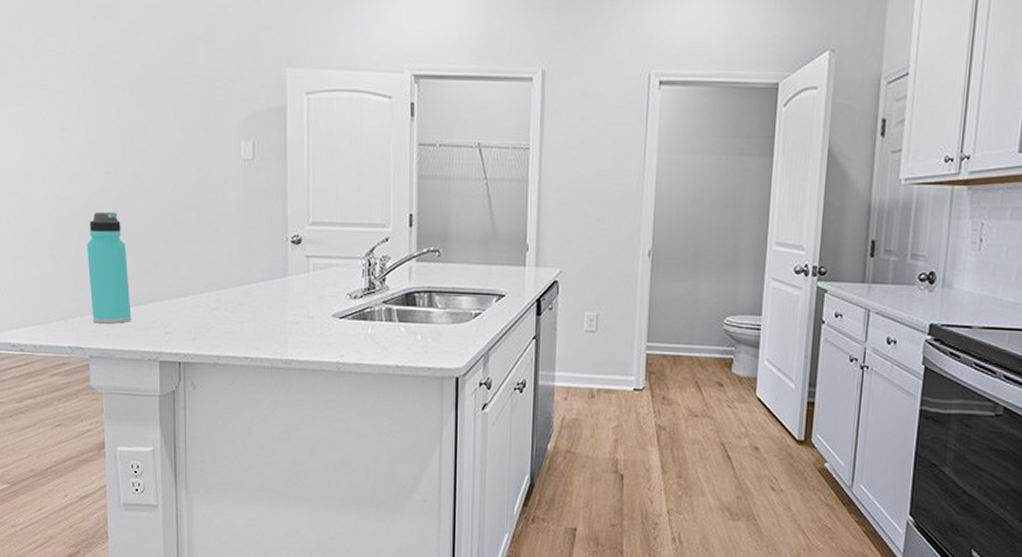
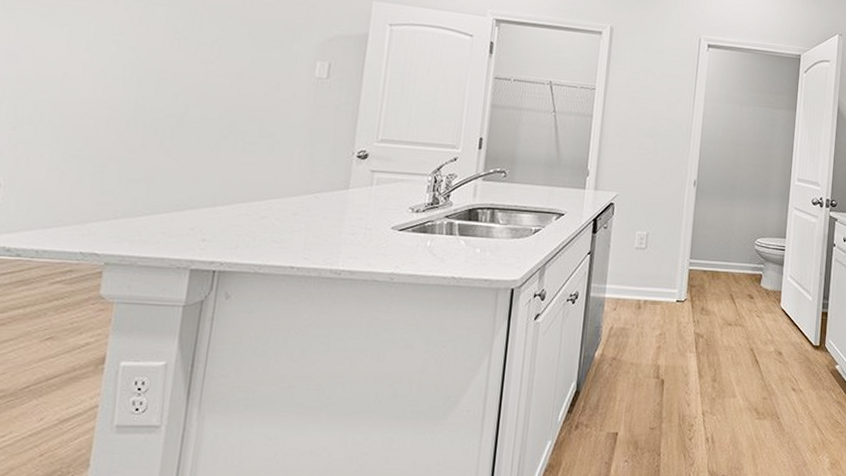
thermos bottle: present [87,211,132,324] -> none [116,116,171,230]

